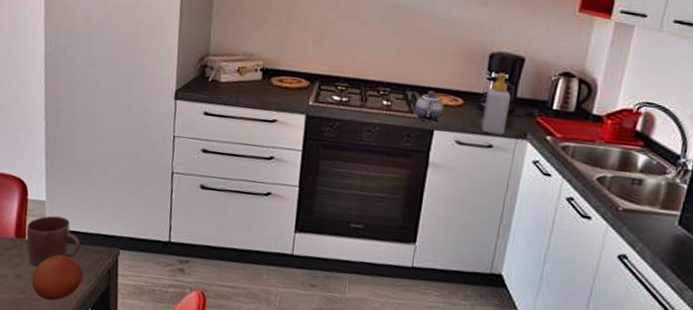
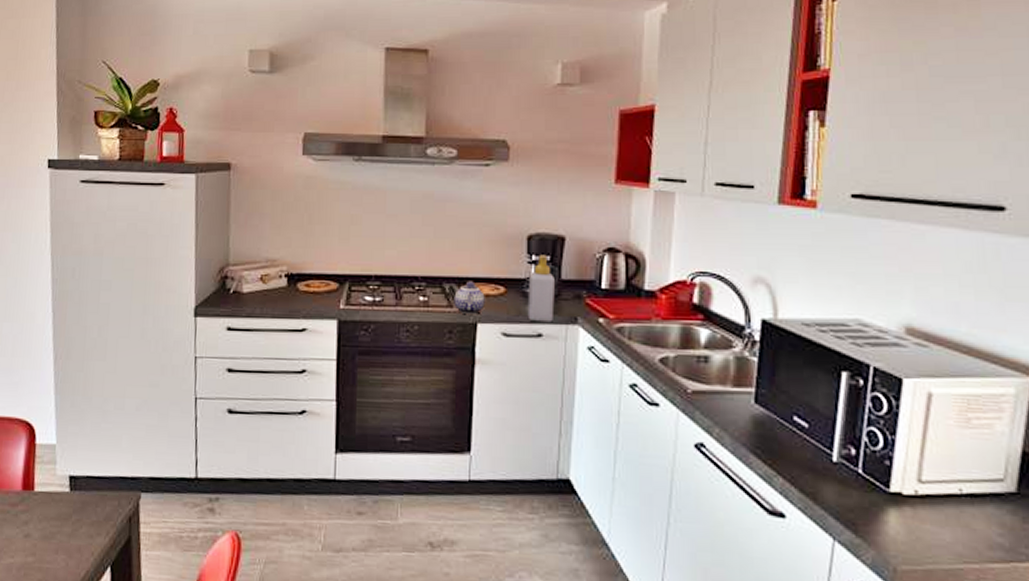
mug: present [26,215,81,267] -> none [35,460,97,523]
fruit: present [31,254,84,301] -> none [41,504,101,561]

